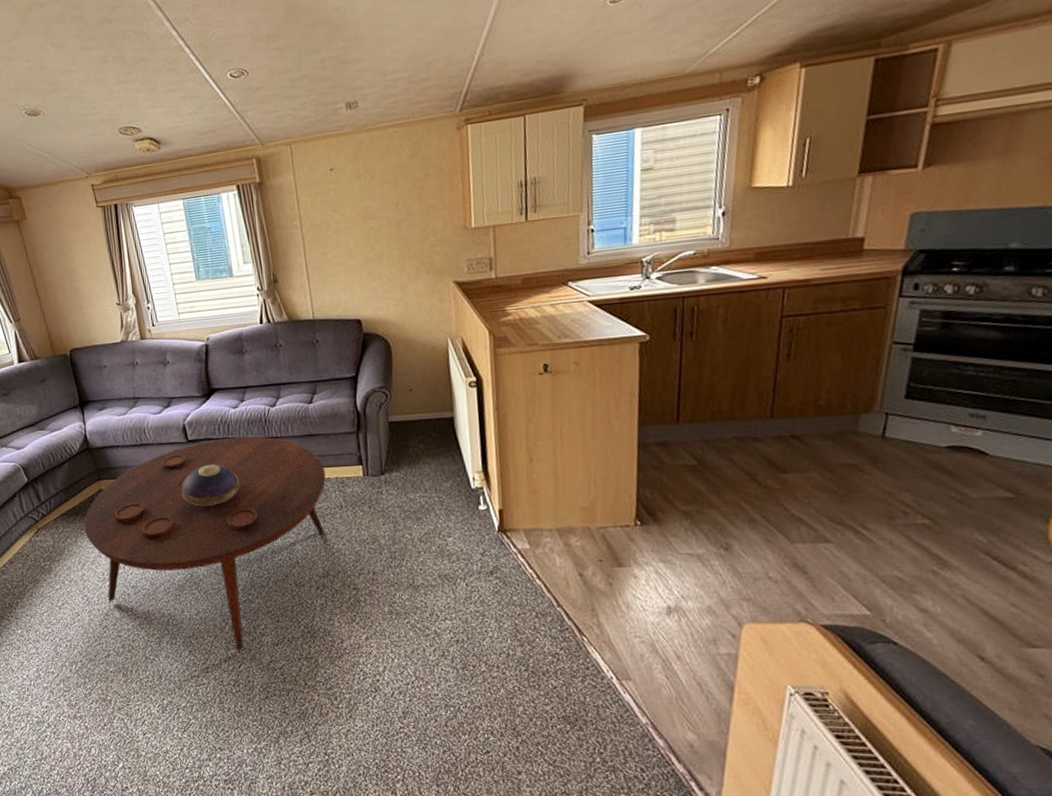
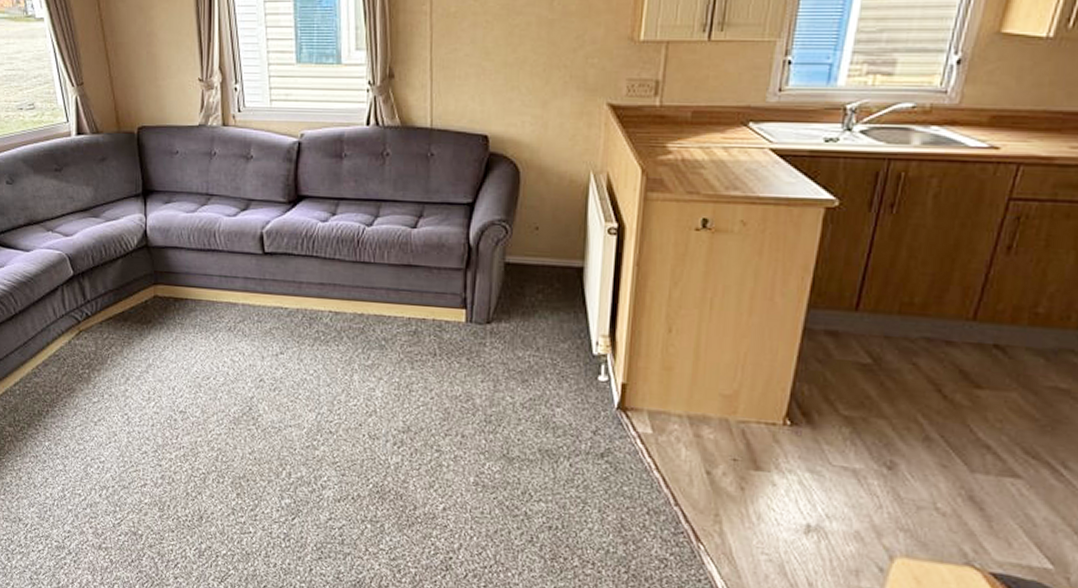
coffee table: present [83,436,326,651] -> none [132,255,421,502]
decorative bowl: present [181,463,240,506] -> none [249,283,318,332]

